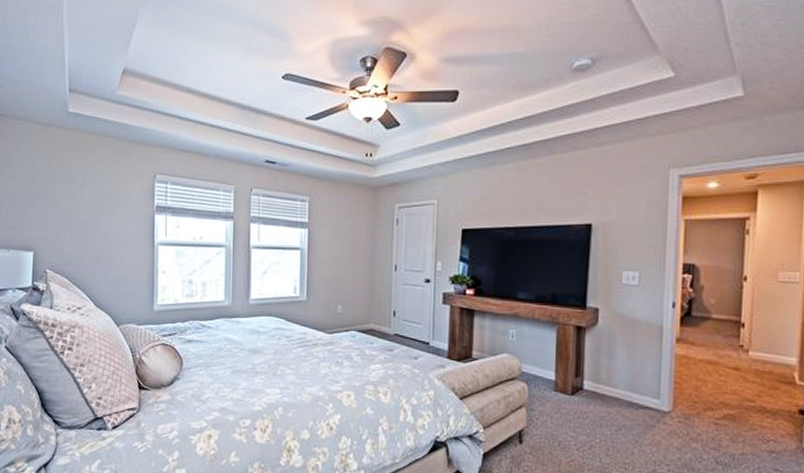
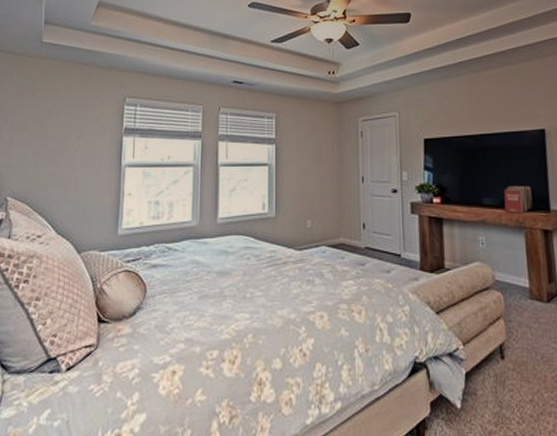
books: none [538,281,570,310] -> present [504,186,534,215]

